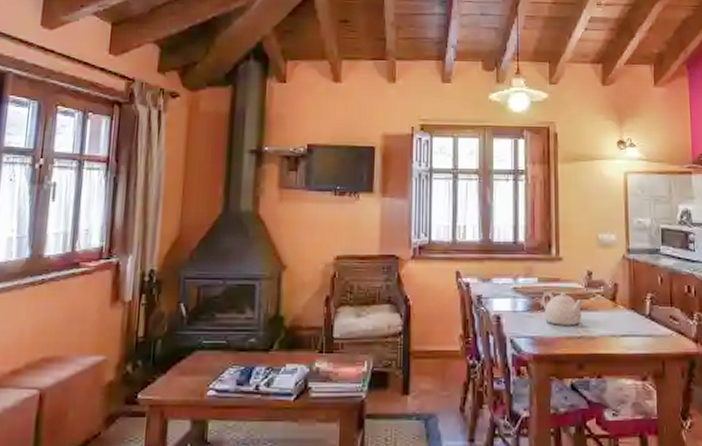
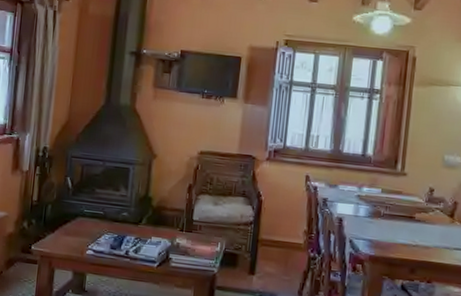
teapot: present [541,292,584,325] -> none [382,202,423,235]

